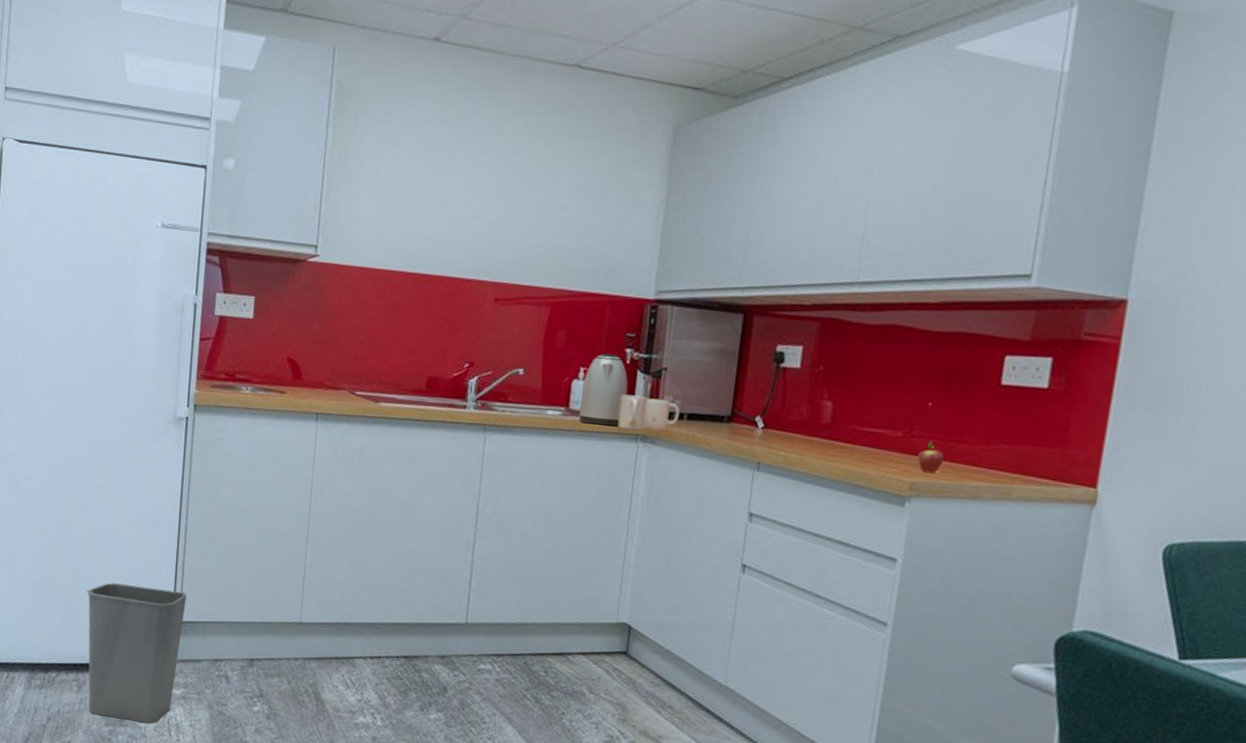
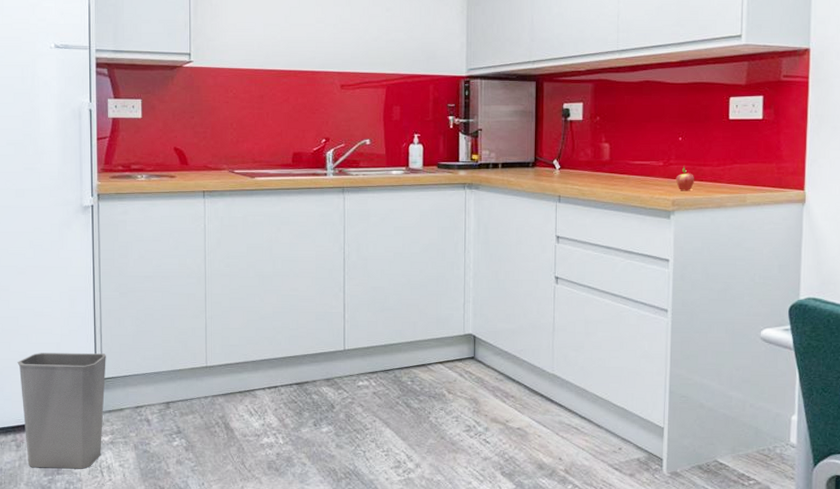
kettle: present [579,353,628,427] -> none [418,122,453,179]
mug: present [618,394,648,431] -> none [449,152,470,180]
mug: present [643,398,680,431] -> none [468,154,495,179]

